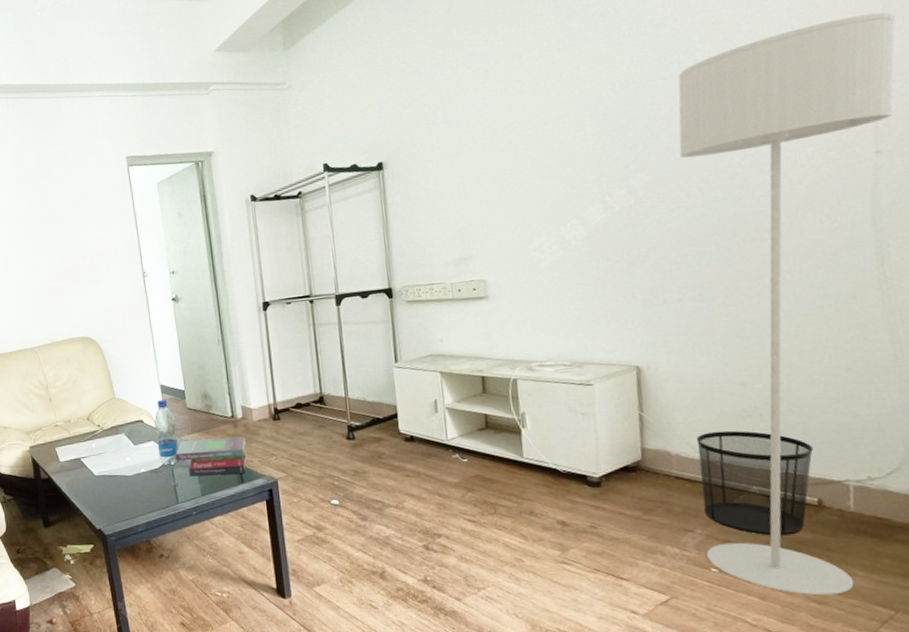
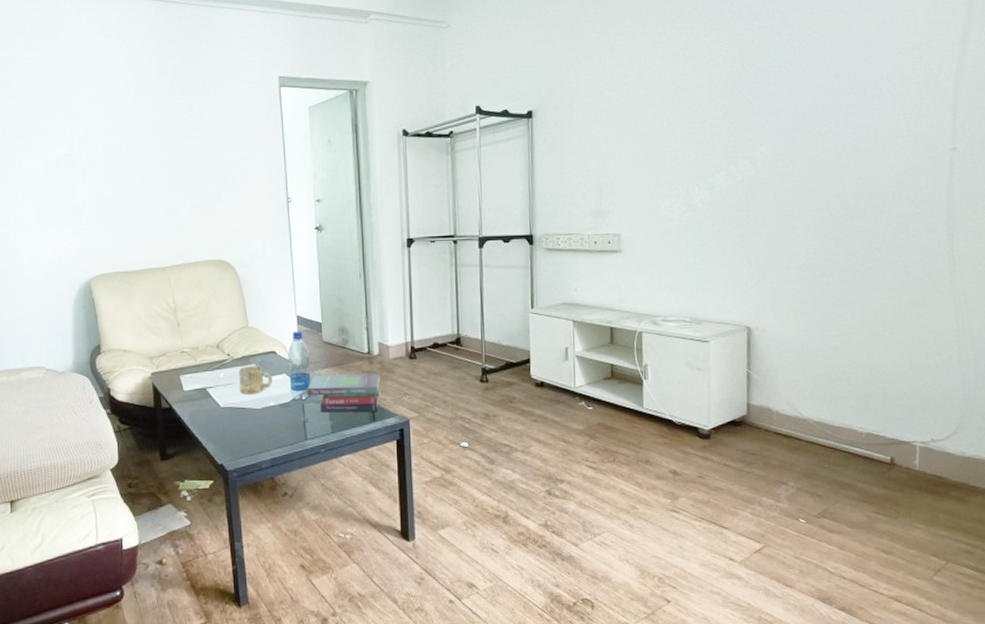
mug: none [109,435,142,464] -> present [238,366,273,396]
floor lamp: present [677,12,895,596] -> none [795,26,973,546]
waste bin: present [696,430,814,536] -> none [794,391,890,490]

